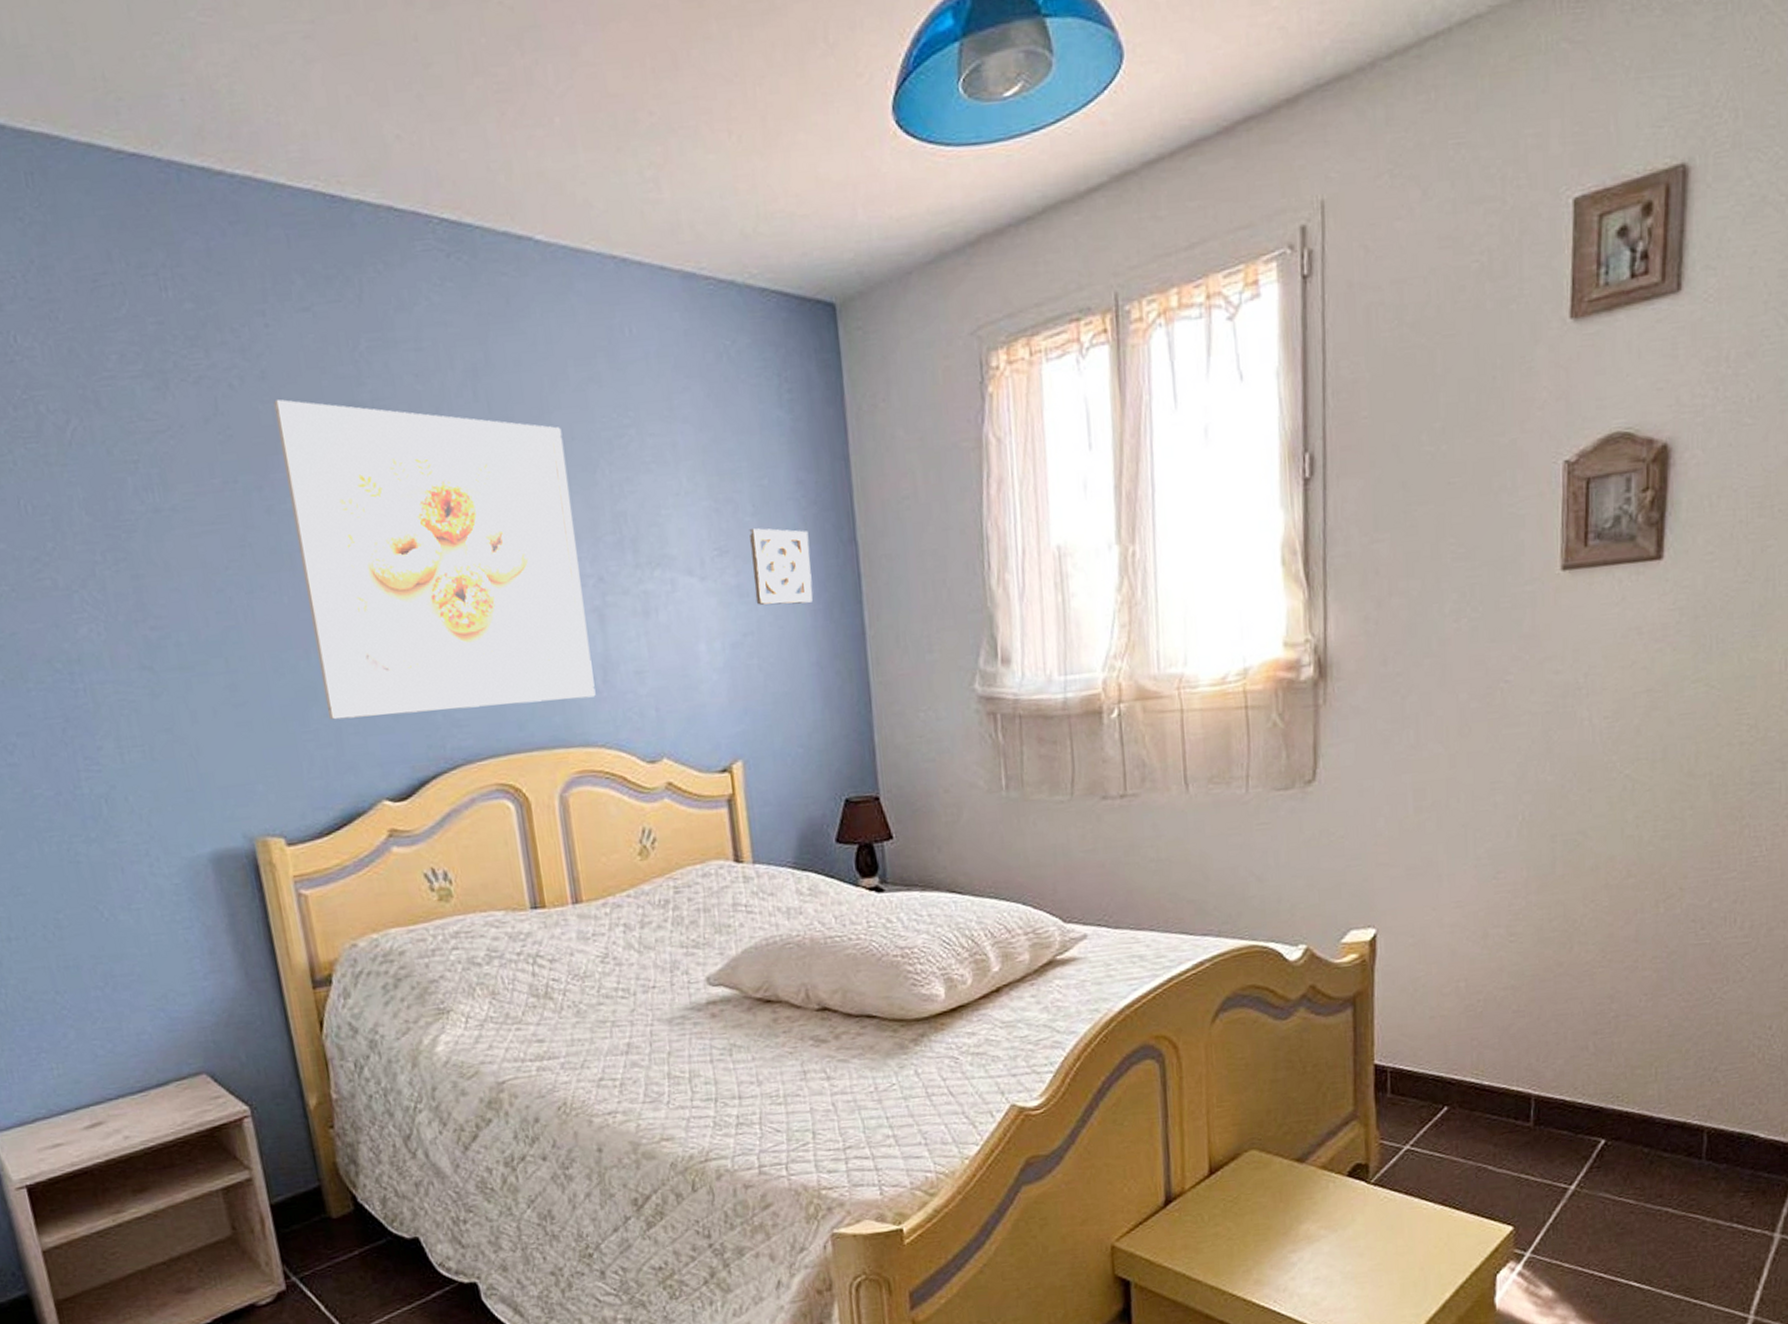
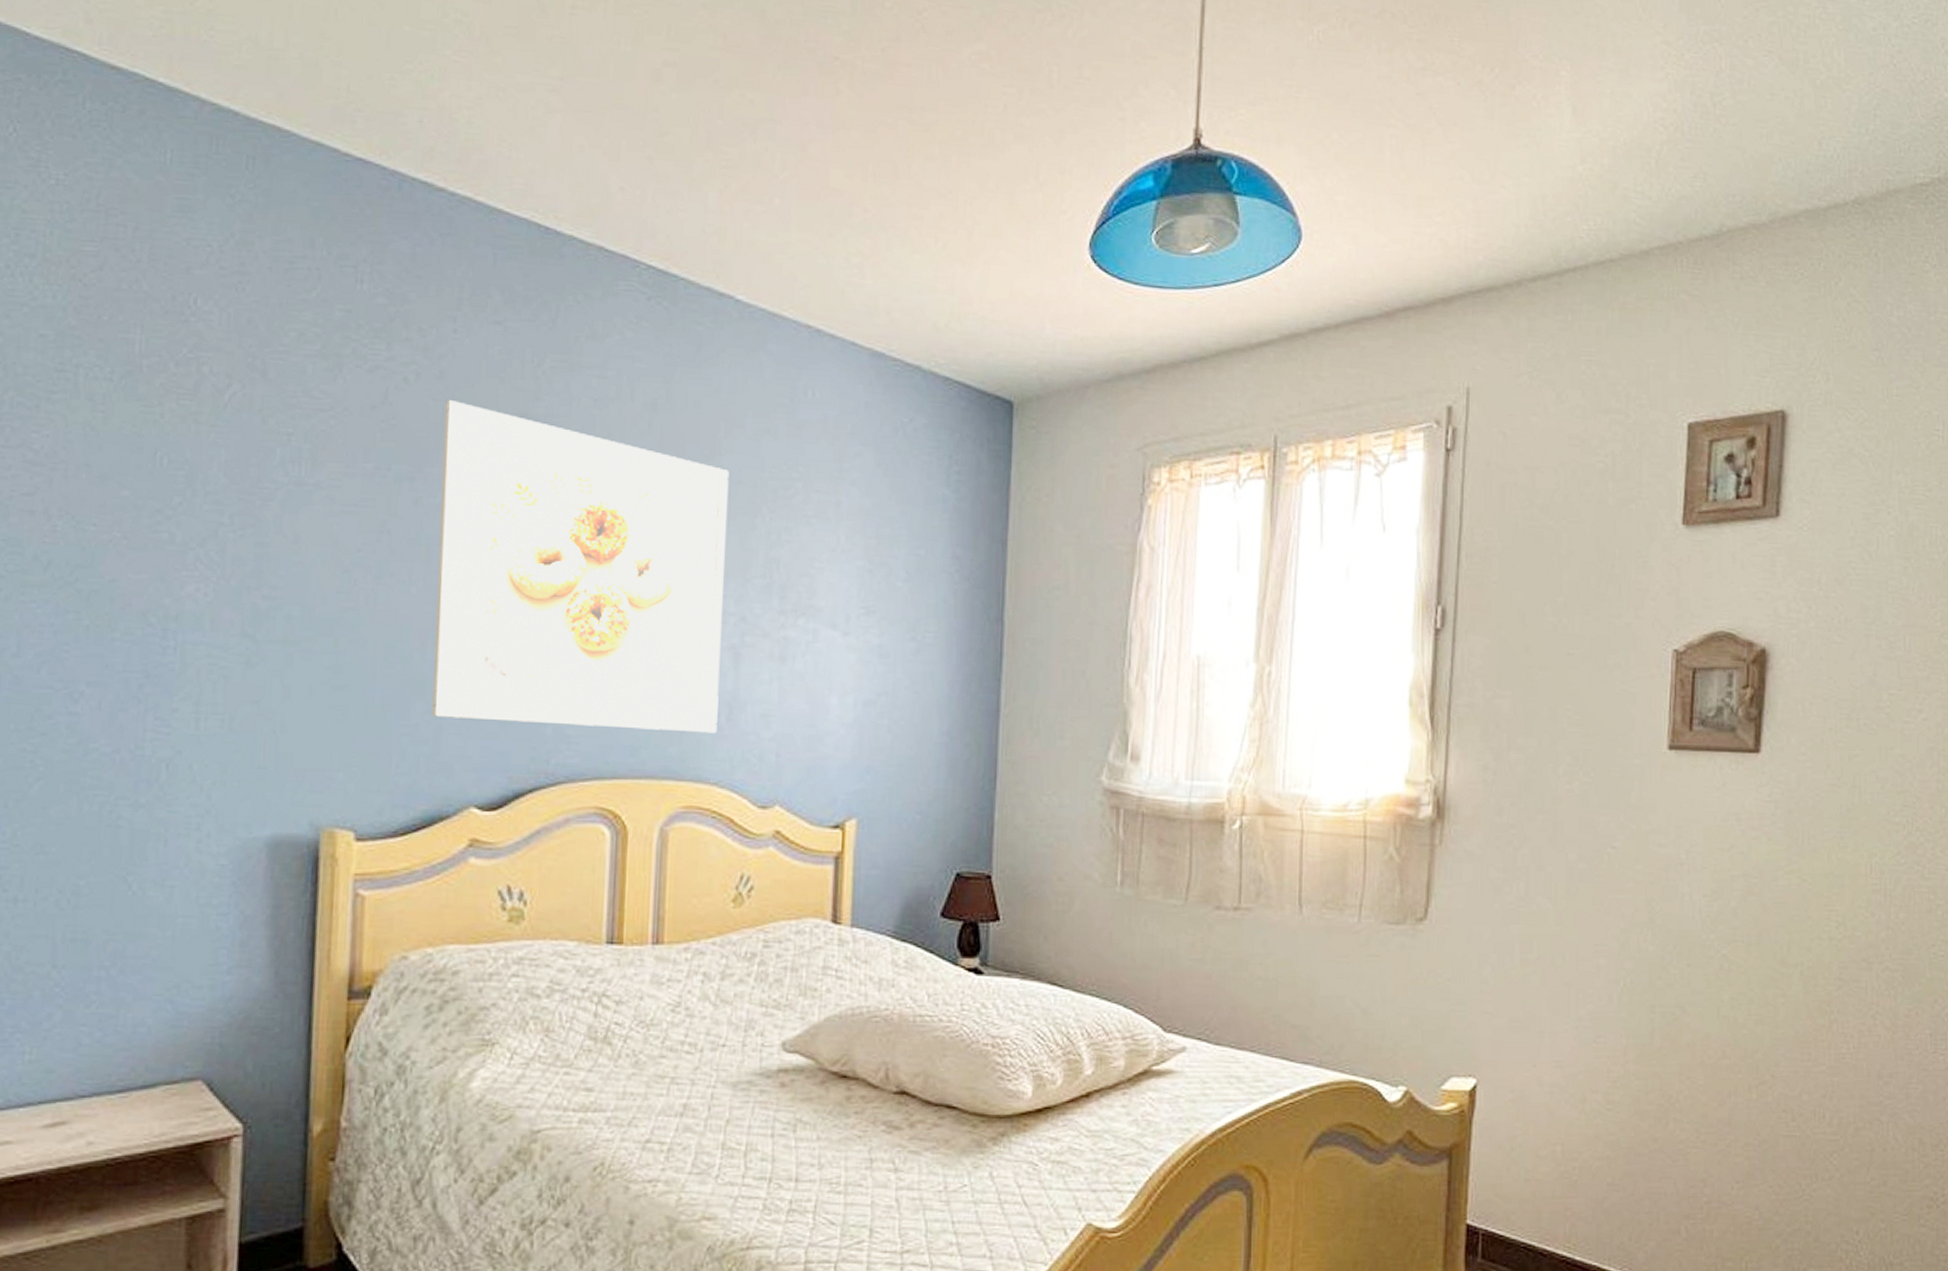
wall ornament: present [749,528,813,605] -> none [895,594,957,673]

